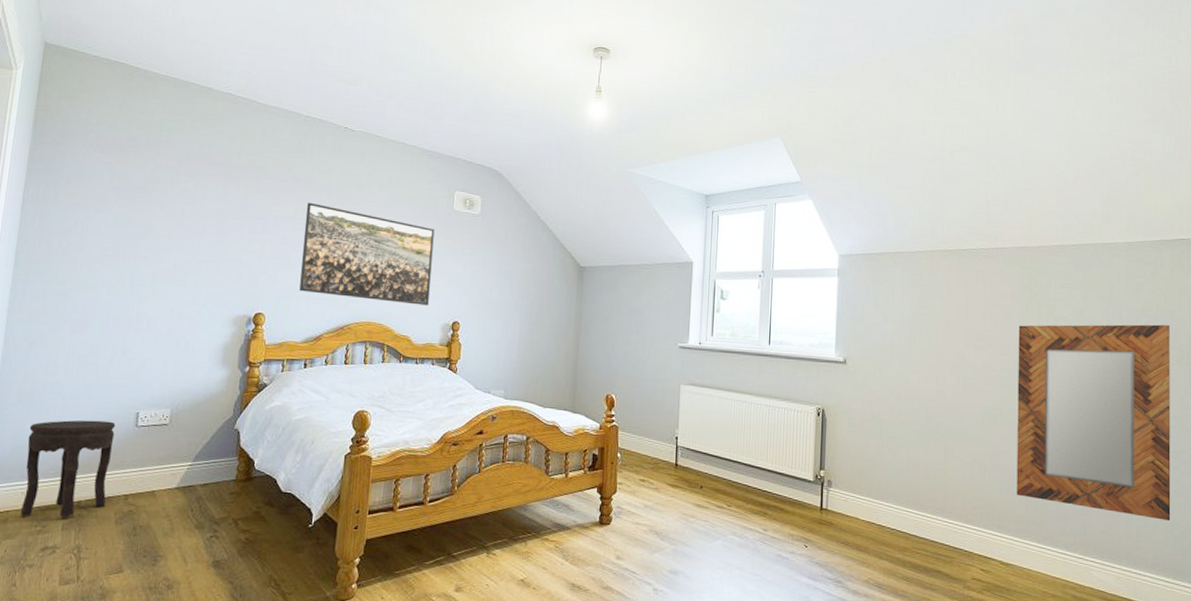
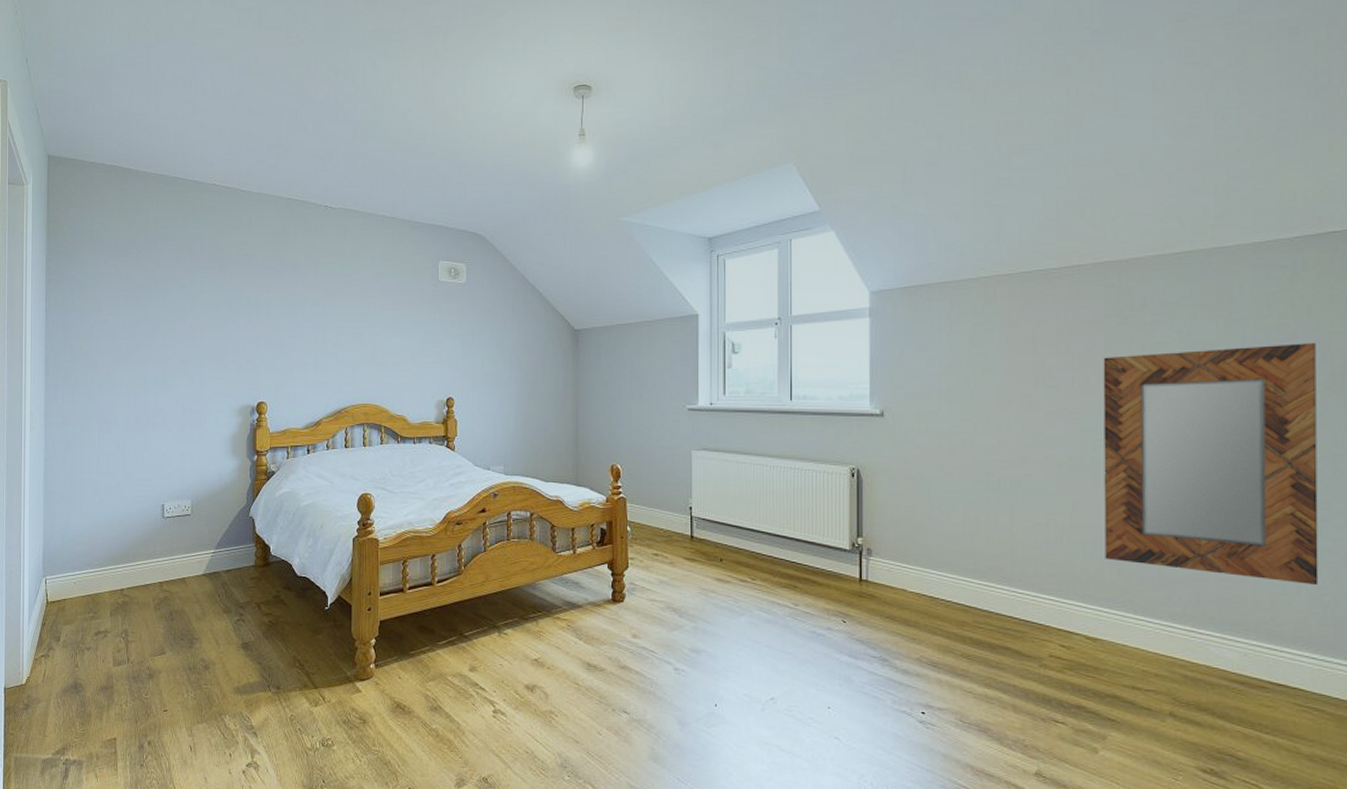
side table: present [20,420,116,518] -> none [74,513,145,605]
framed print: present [299,202,435,306] -> none [295,286,421,383]

